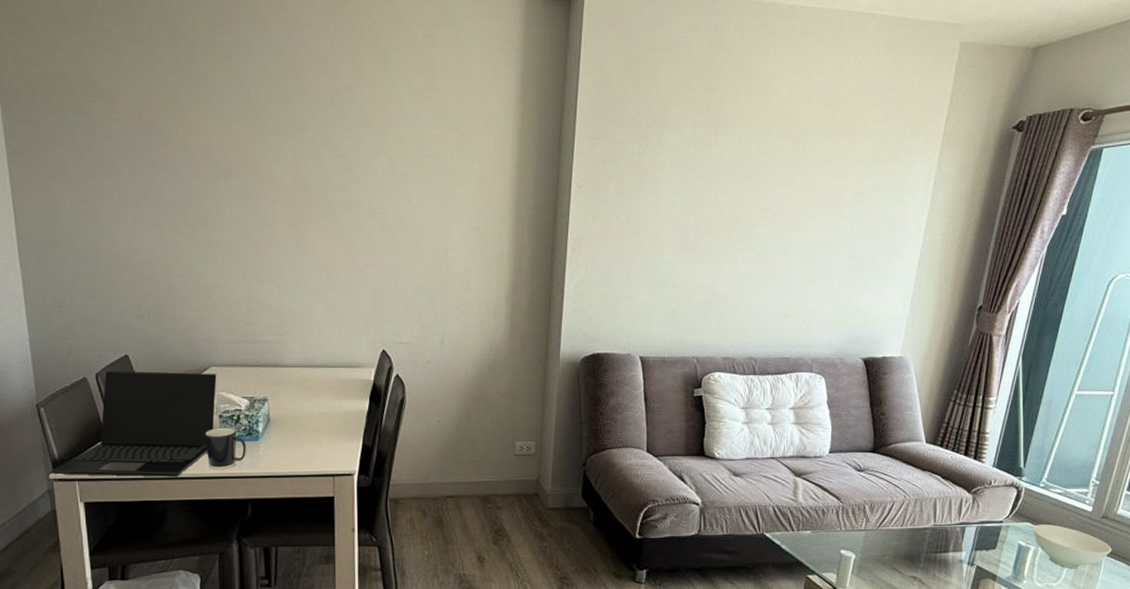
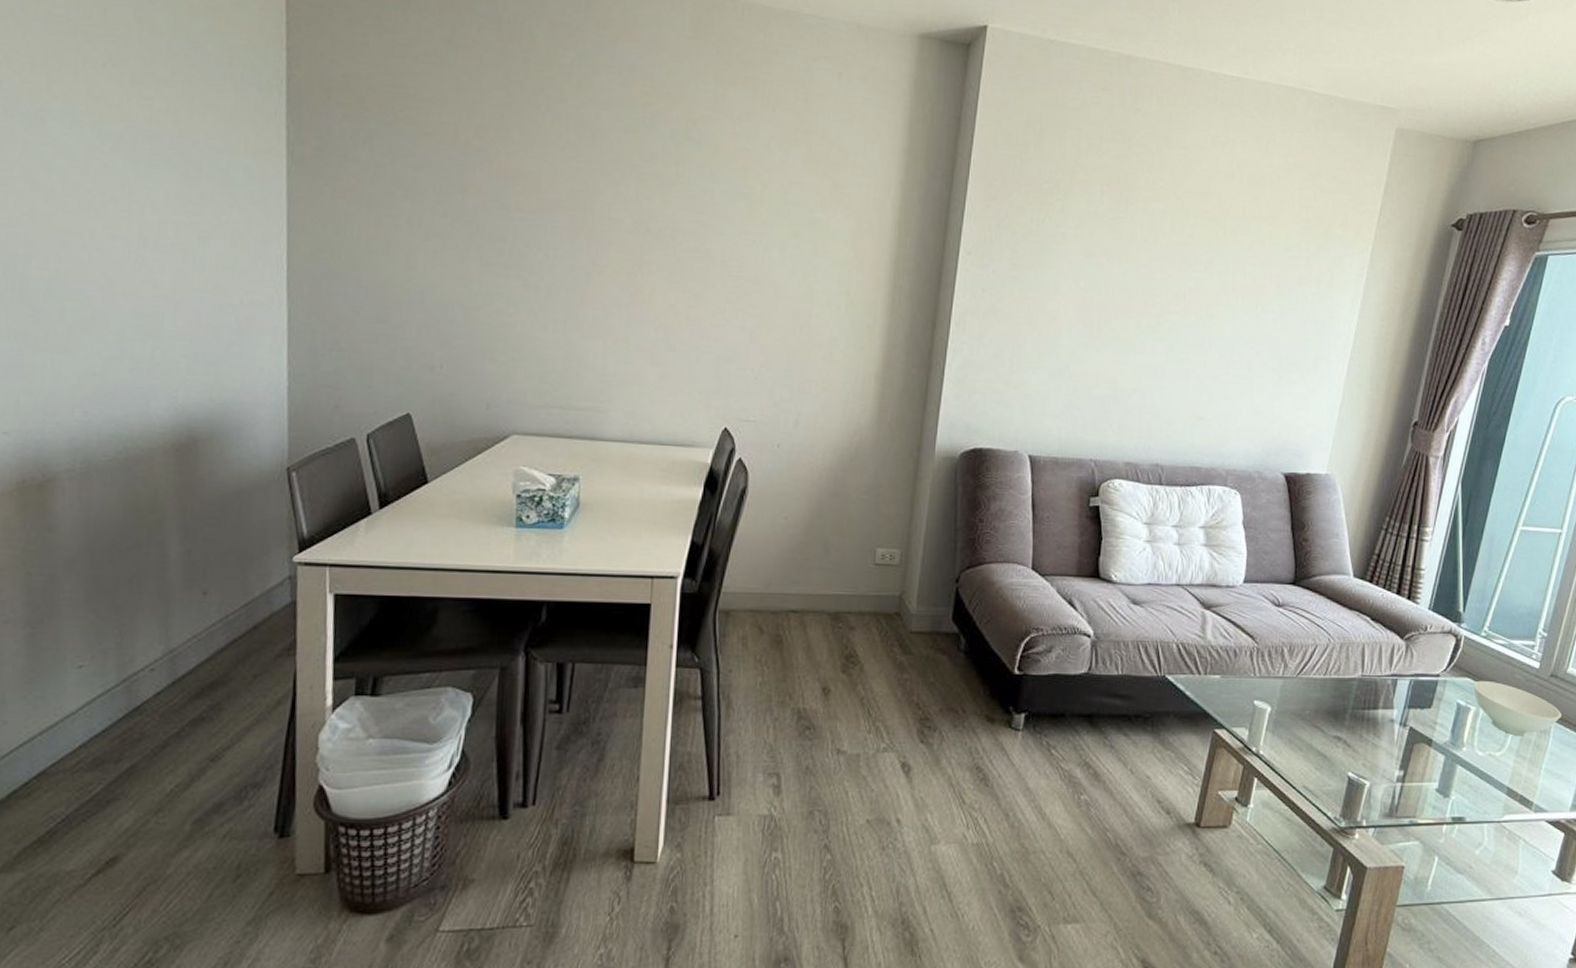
laptop: present [50,371,217,477] -> none [295,432,519,568]
mug: present [204,427,247,469] -> none [495,509,548,562]

